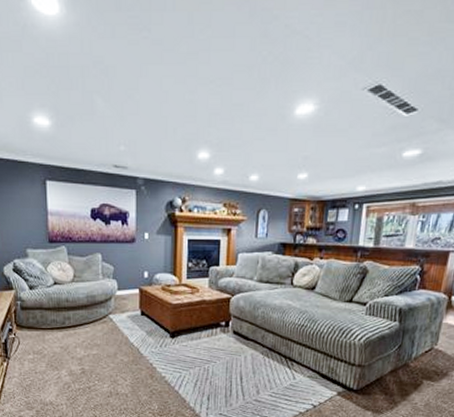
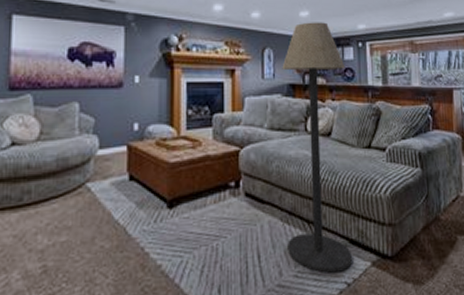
floor lamp: none [265,184,338,397] -> present [282,22,352,273]

